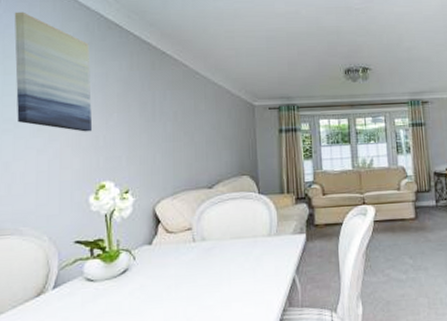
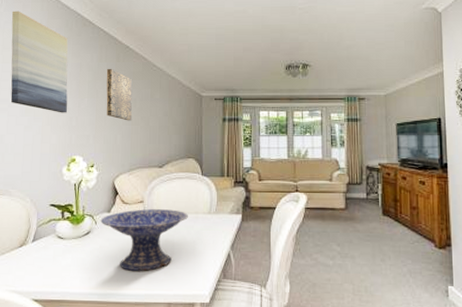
wall art: none [139,77,174,137] -> present [106,68,133,121]
decorative bowl: none [140,235,245,310] -> present [100,209,188,271]

